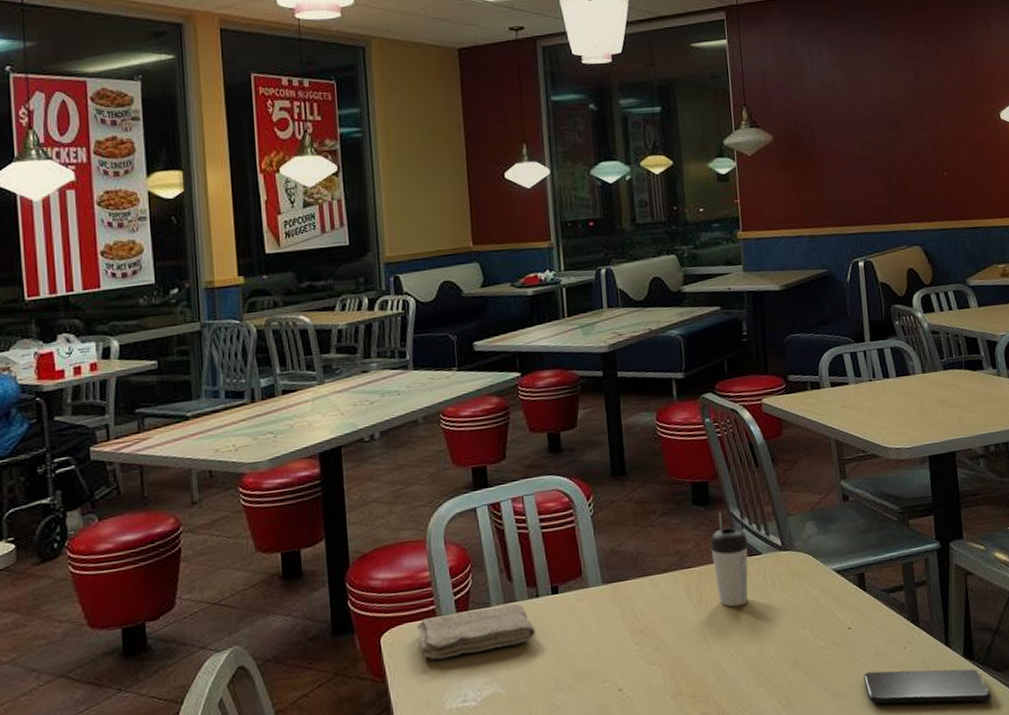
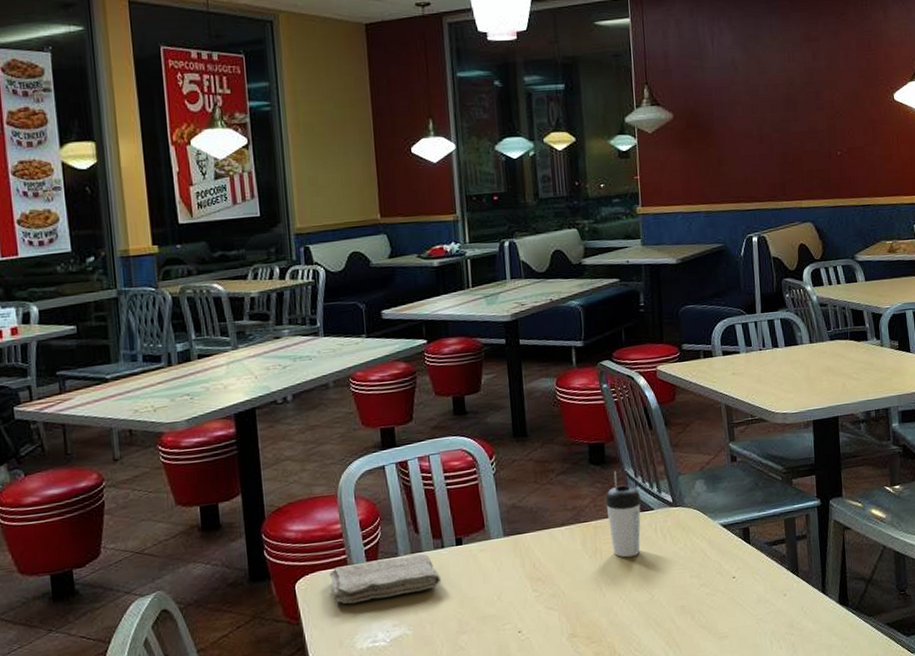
smartphone: present [863,669,992,705] -> none [745,614,864,646]

